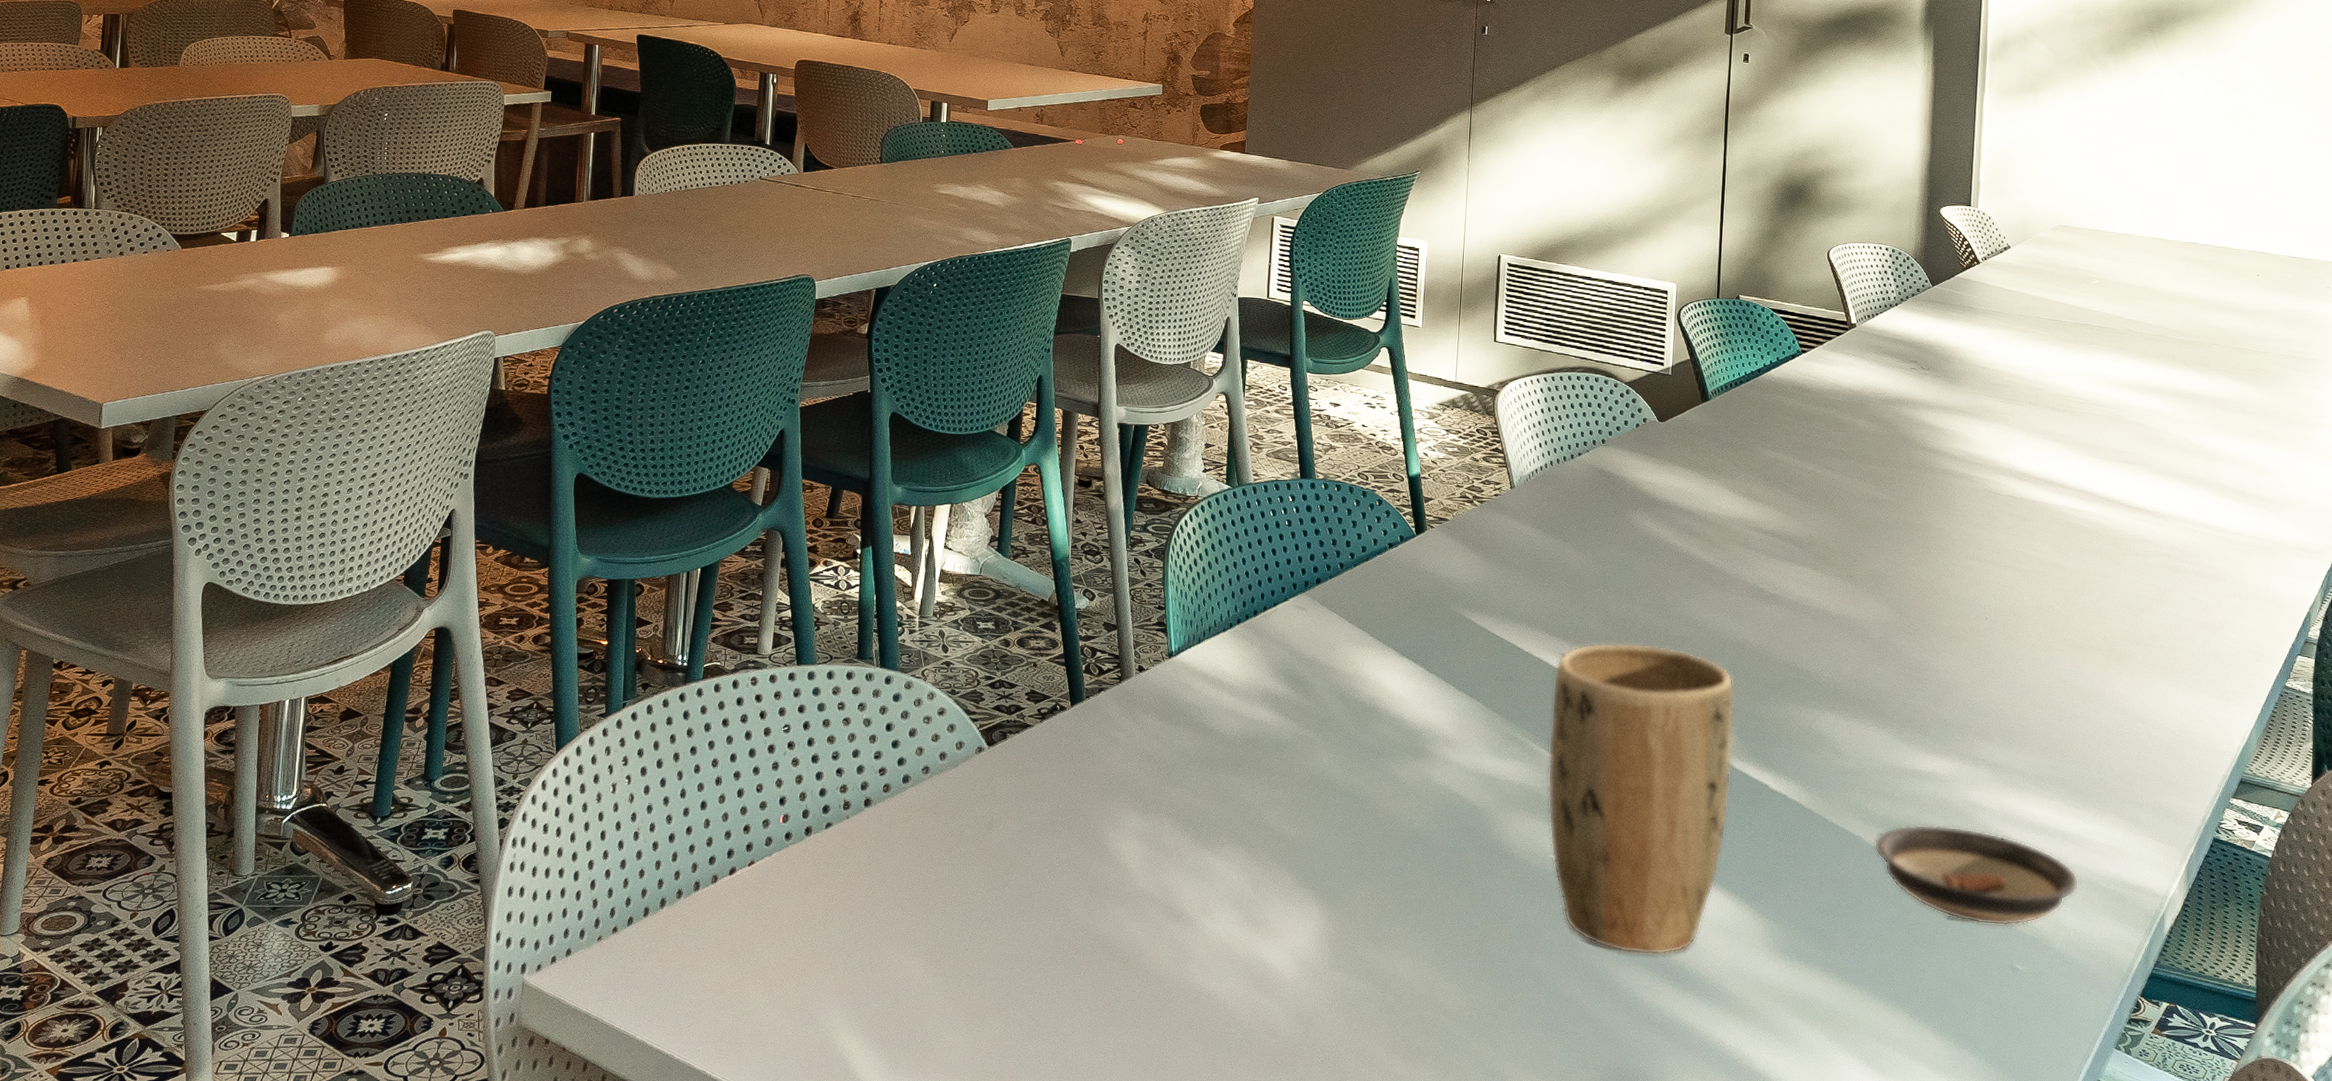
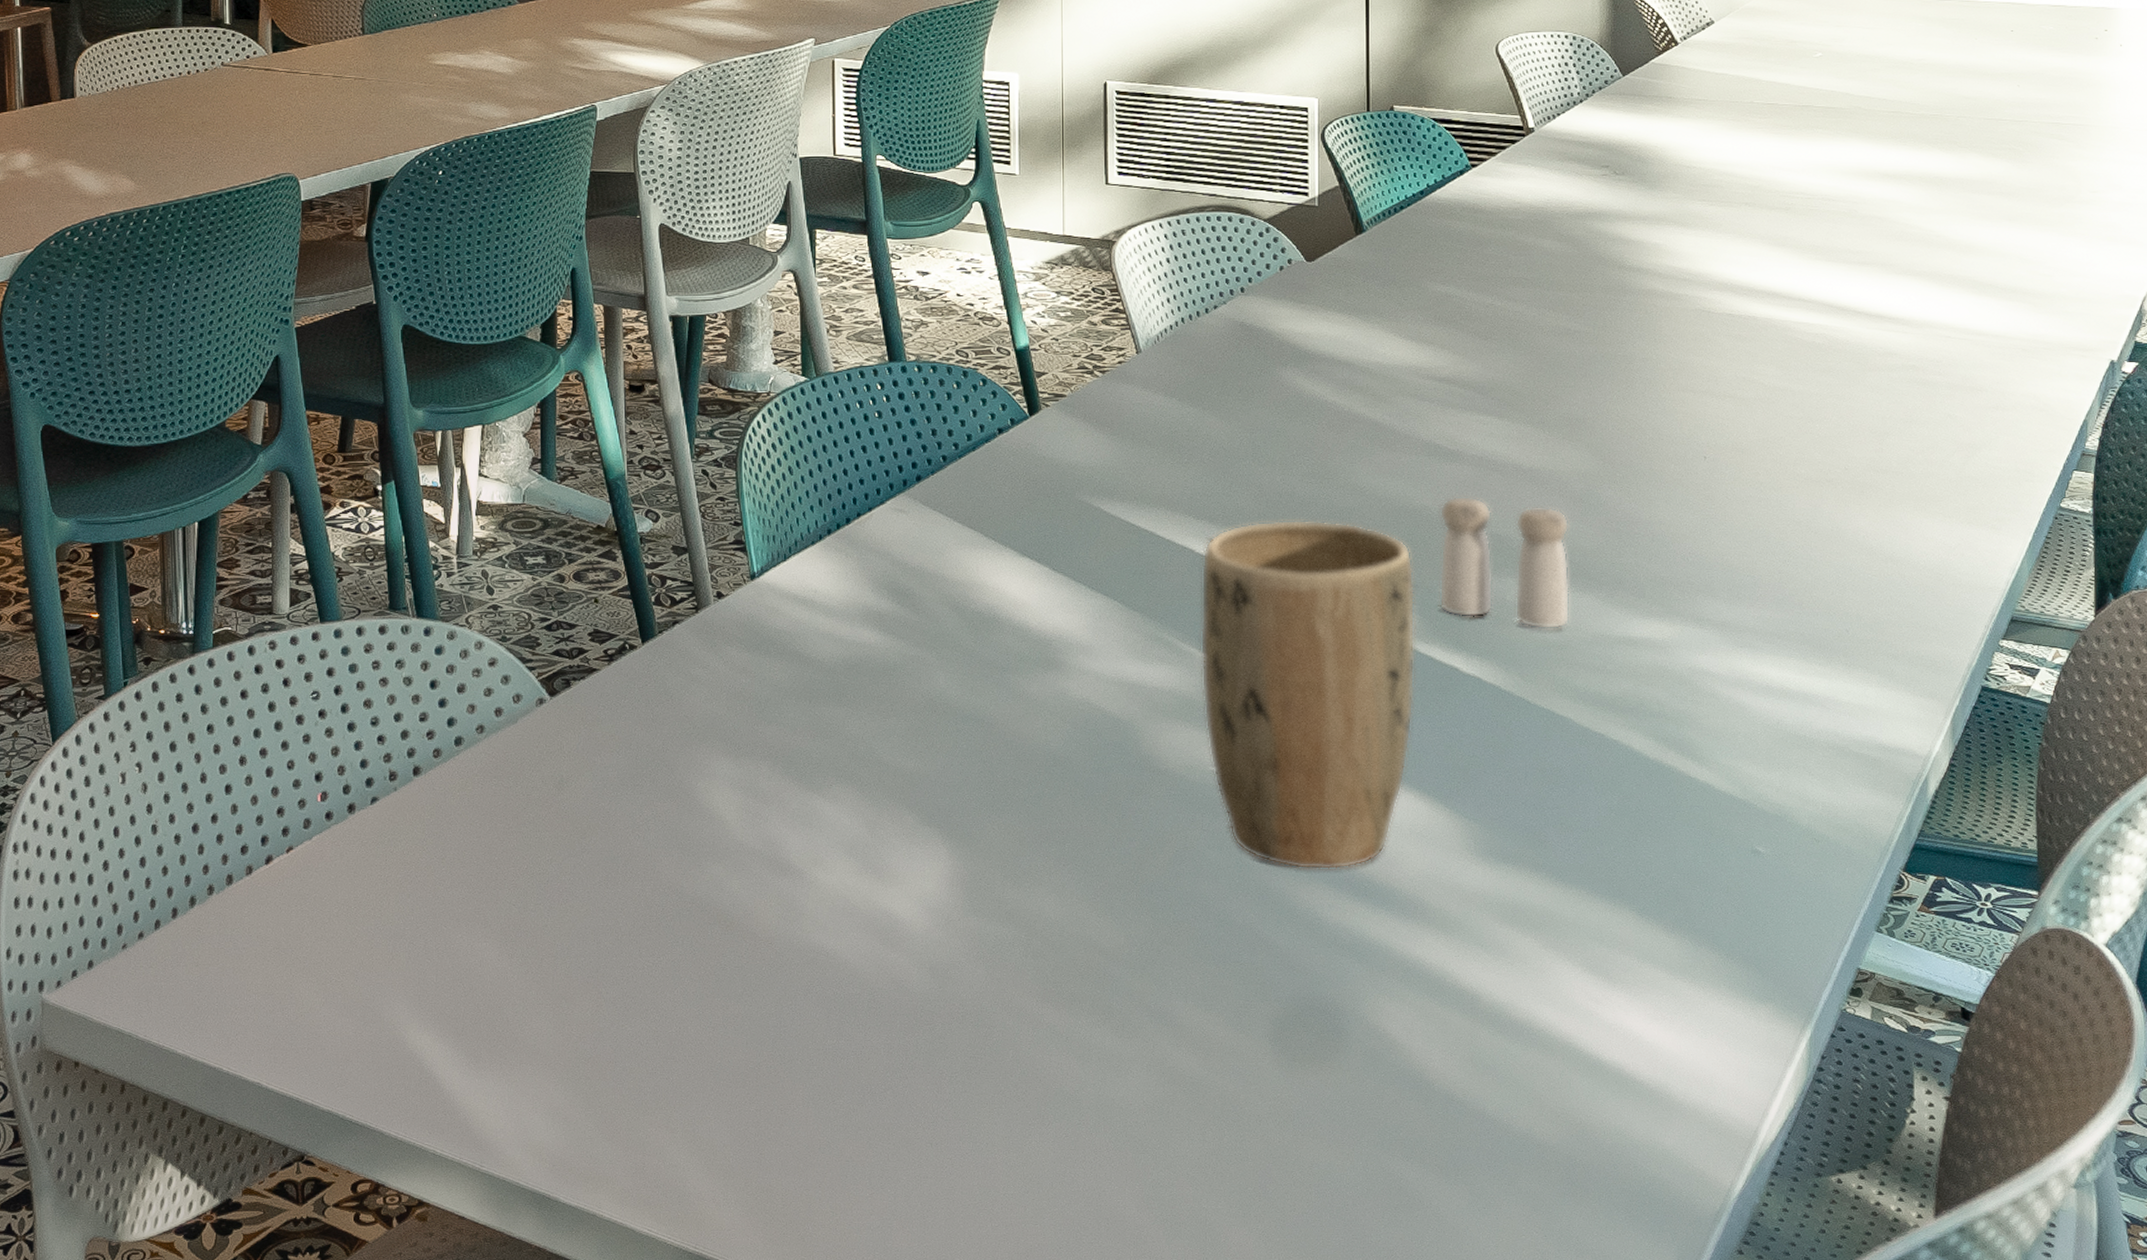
salt and pepper shaker: none [1754,634,1869,758] -> present [1439,496,1570,630]
saucer: present [1874,824,2079,926] -> none [1586,698,1827,805]

